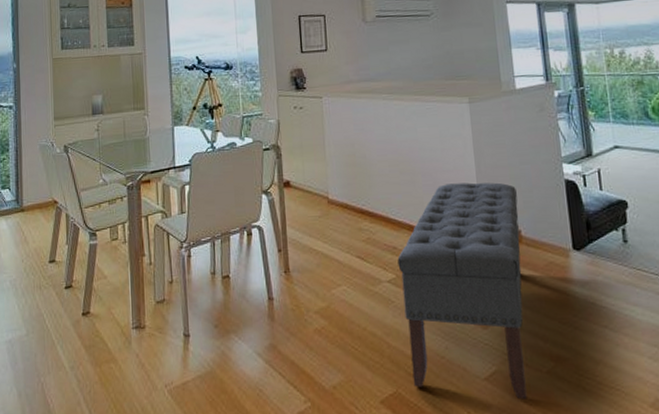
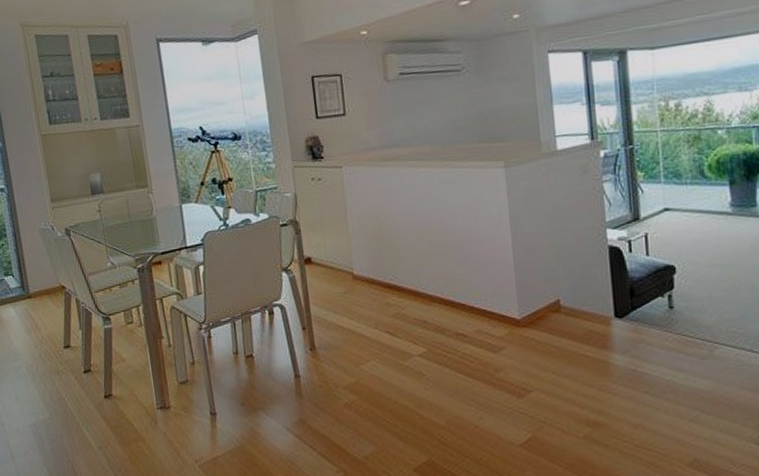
bench: present [397,182,527,400] -> none [428,251,563,464]

